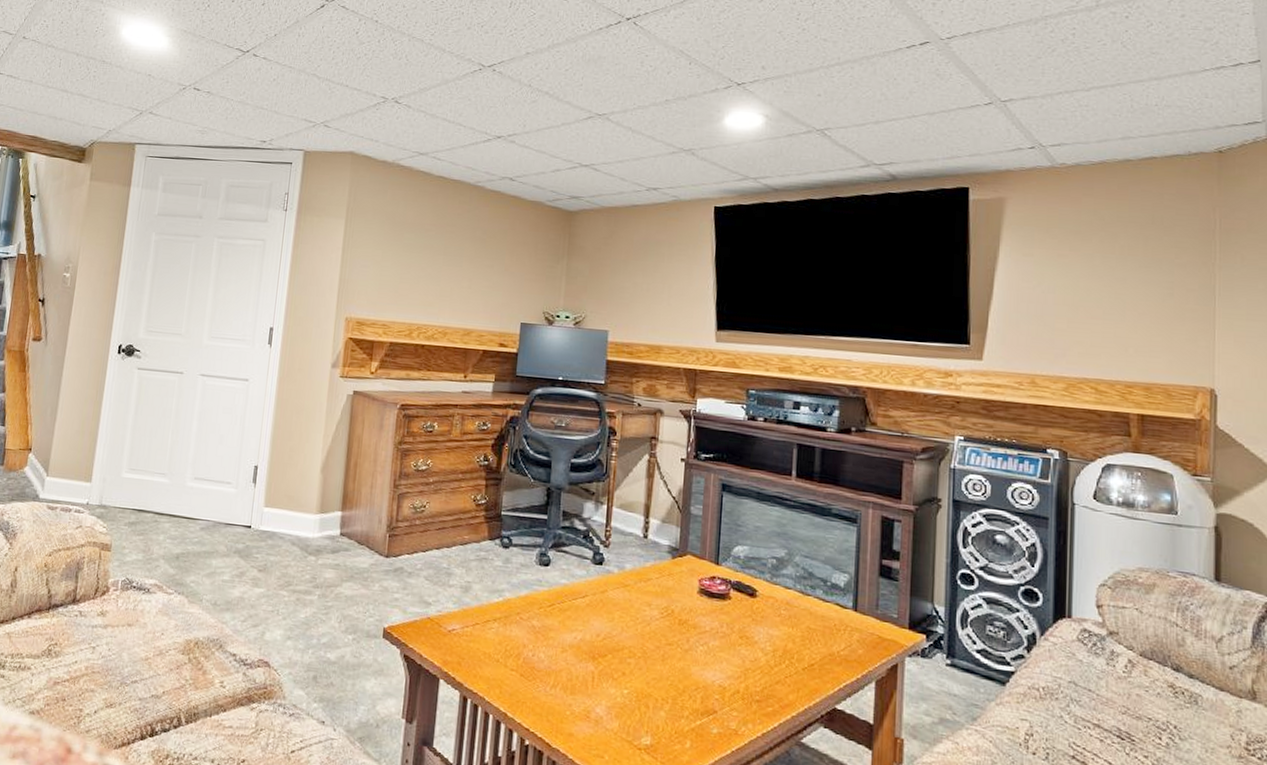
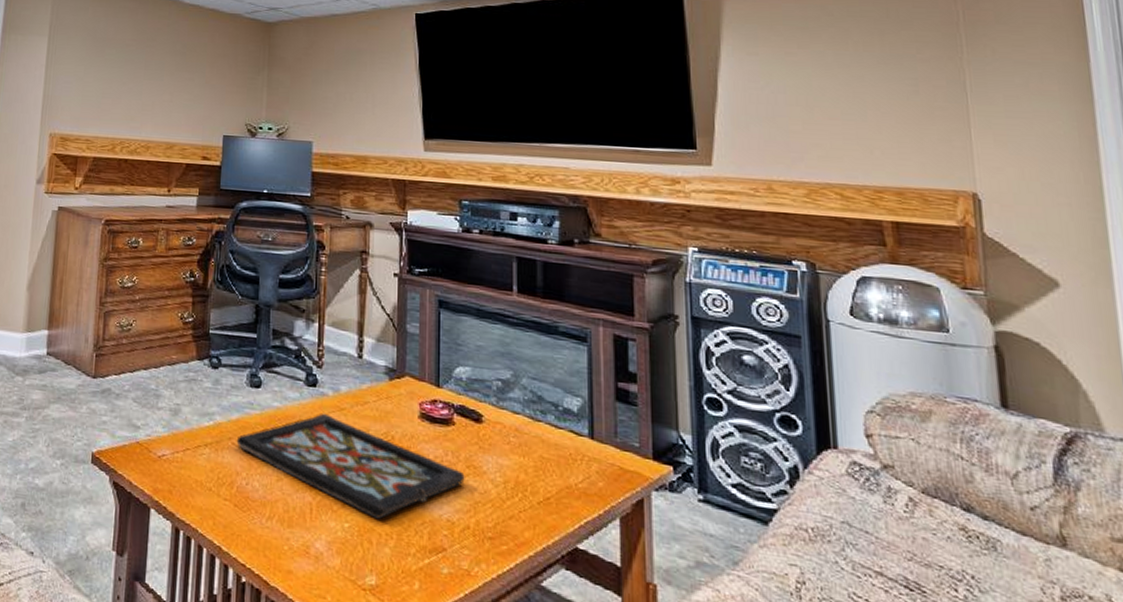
decorative tray: none [524,589,738,685] -> present [236,413,465,519]

